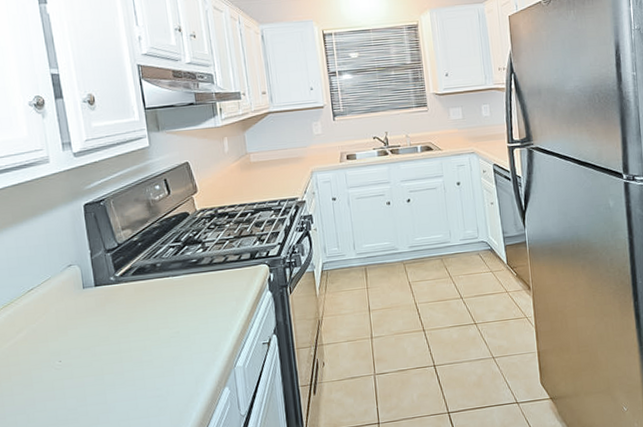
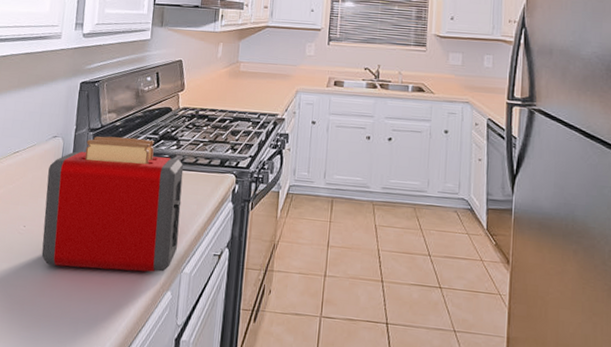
toaster: none [71,248,226,392] -> present [41,136,184,272]

